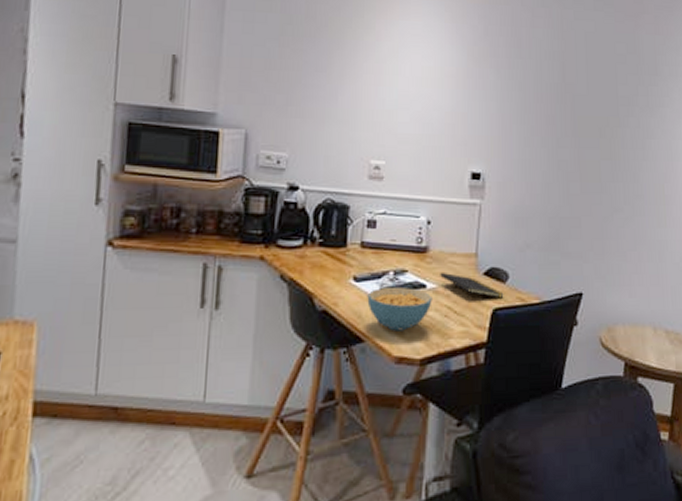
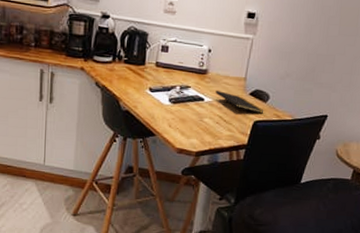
cereal bowl: present [367,286,432,331] -> none [159,97,208,131]

